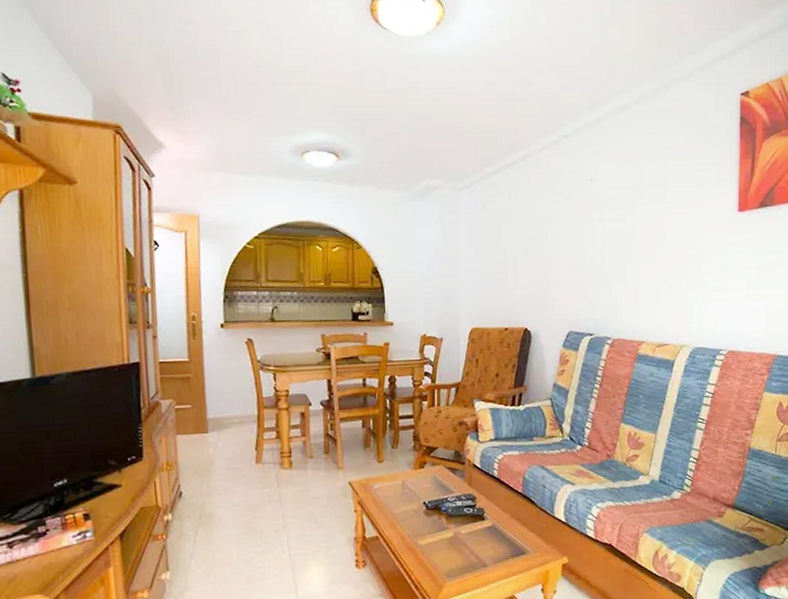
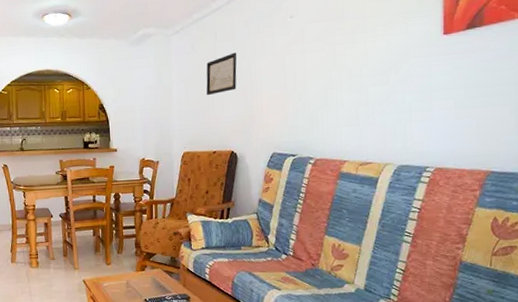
wall art: none [498,215,533,264] -> present [206,52,237,96]

